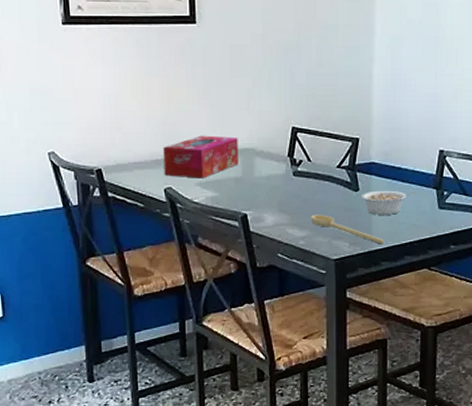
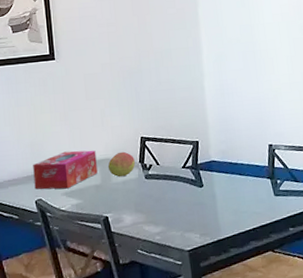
fruit: none [250,142,284,171] -> present [107,151,136,177]
spoon: present [311,214,384,245] -> none [164,210,231,233]
legume: present [361,190,415,215] -> none [206,182,253,207]

